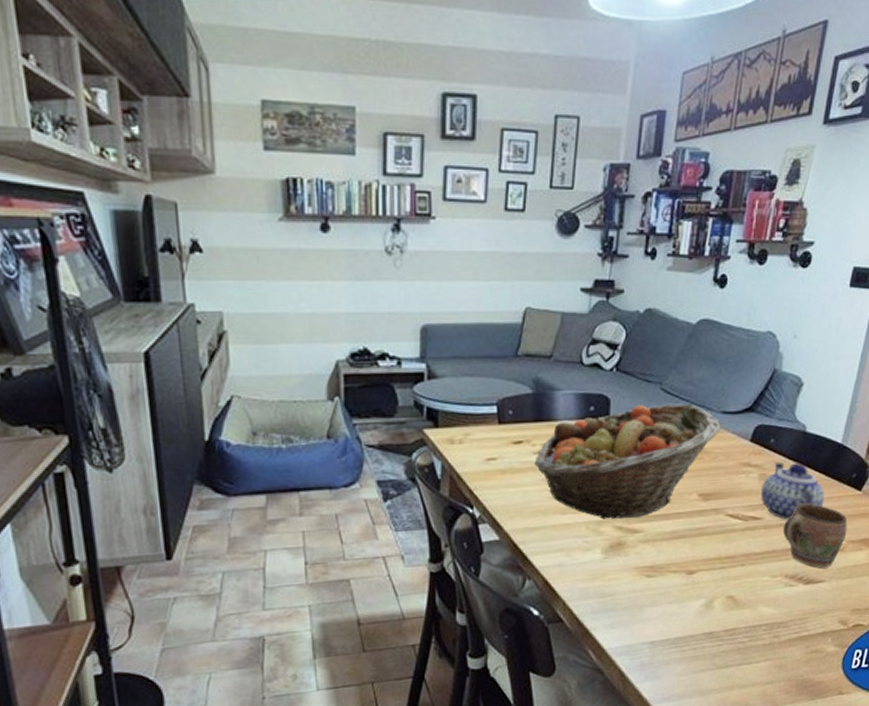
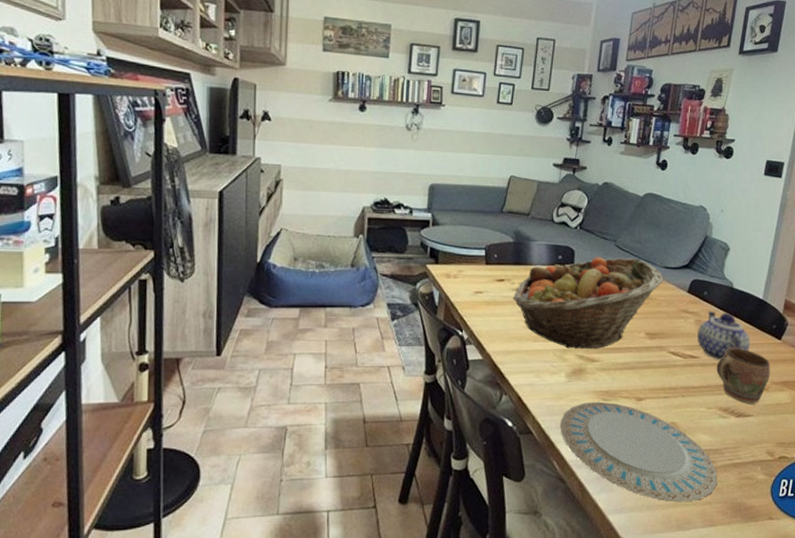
plate: none [597,579,781,685] -> present [561,401,718,503]

